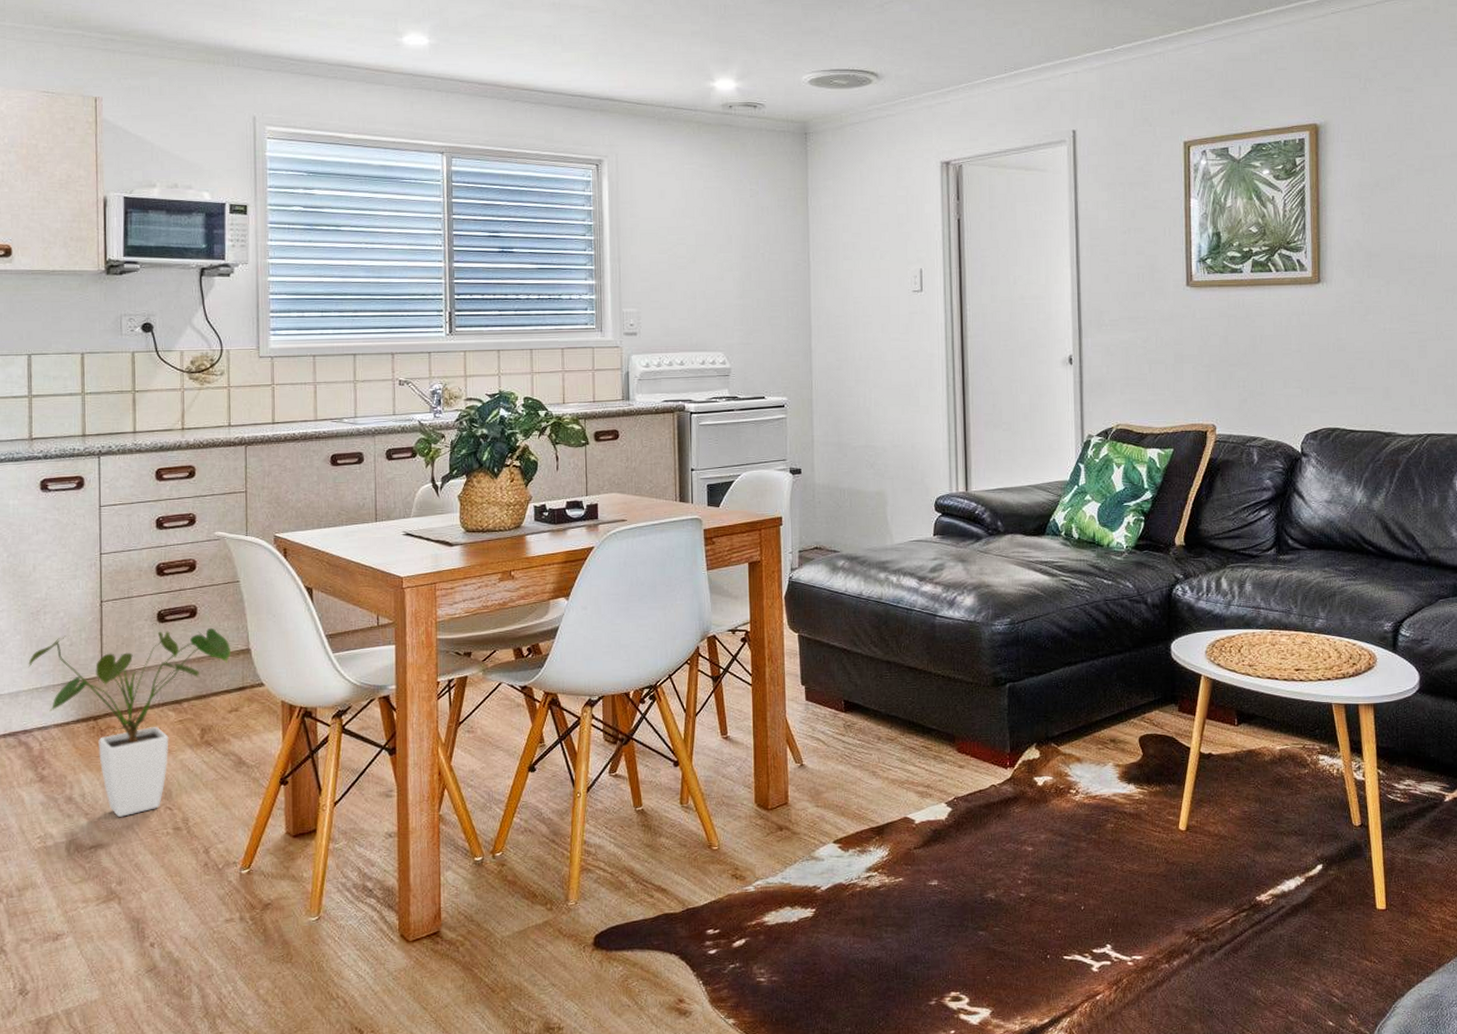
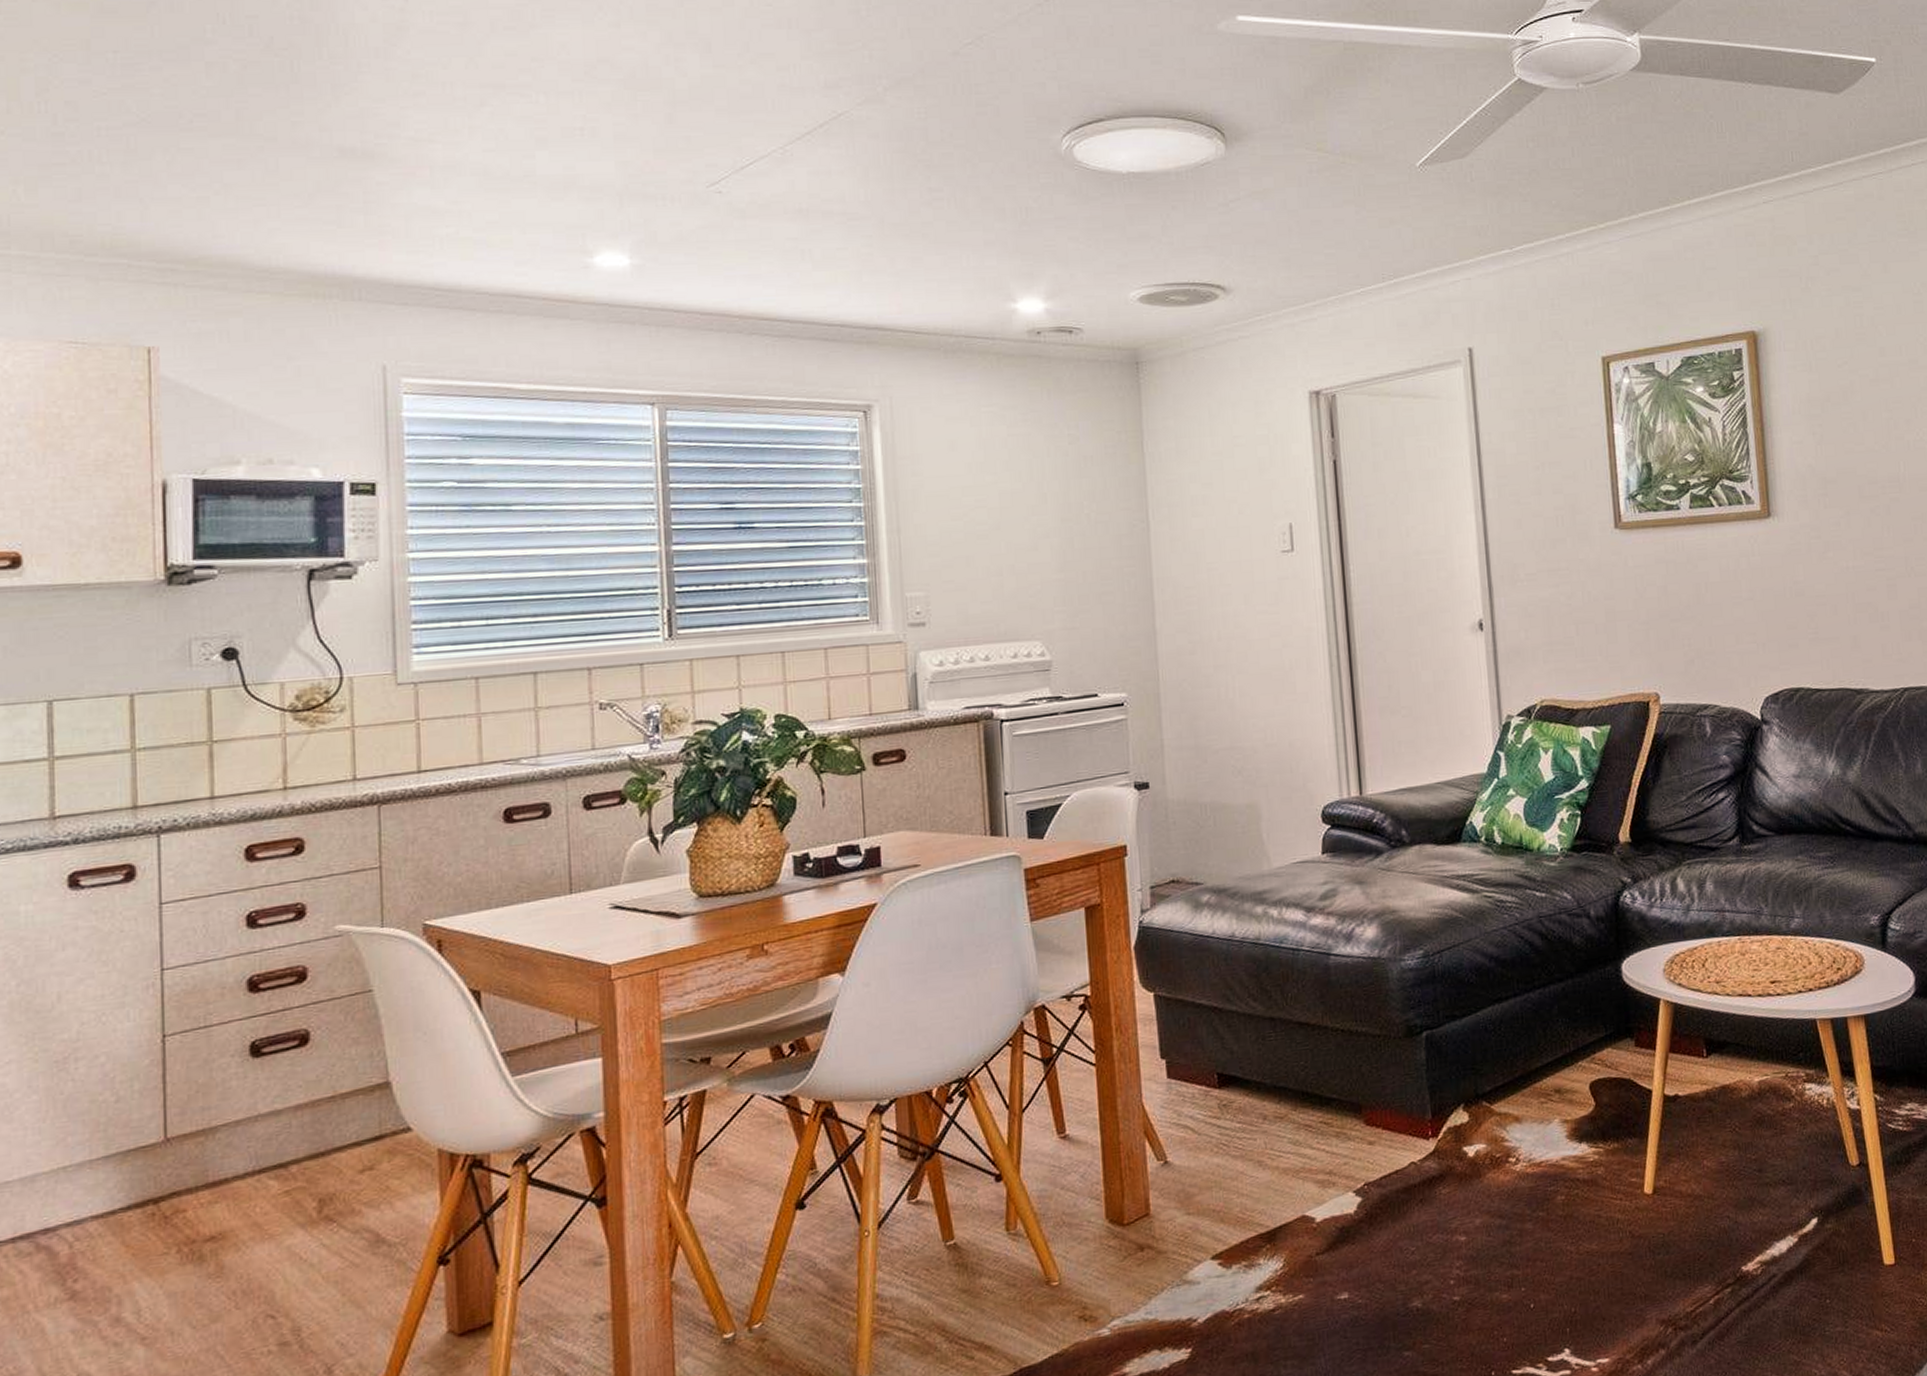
house plant: present [28,627,230,818] -> none [50,1057,361,1338]

